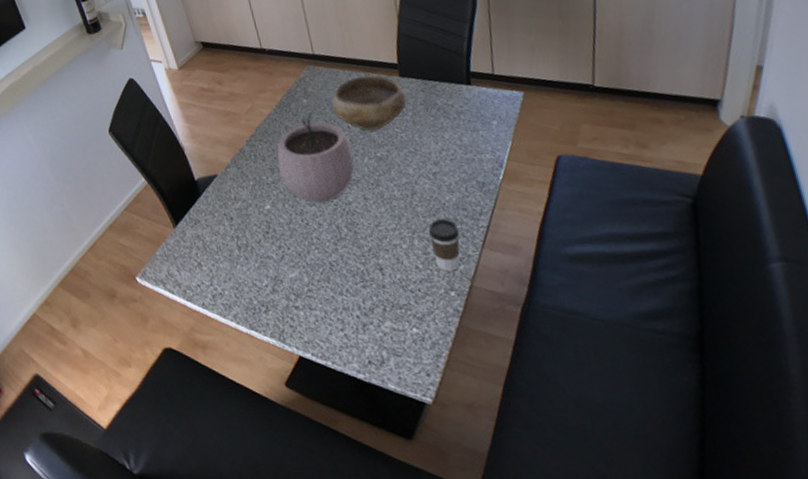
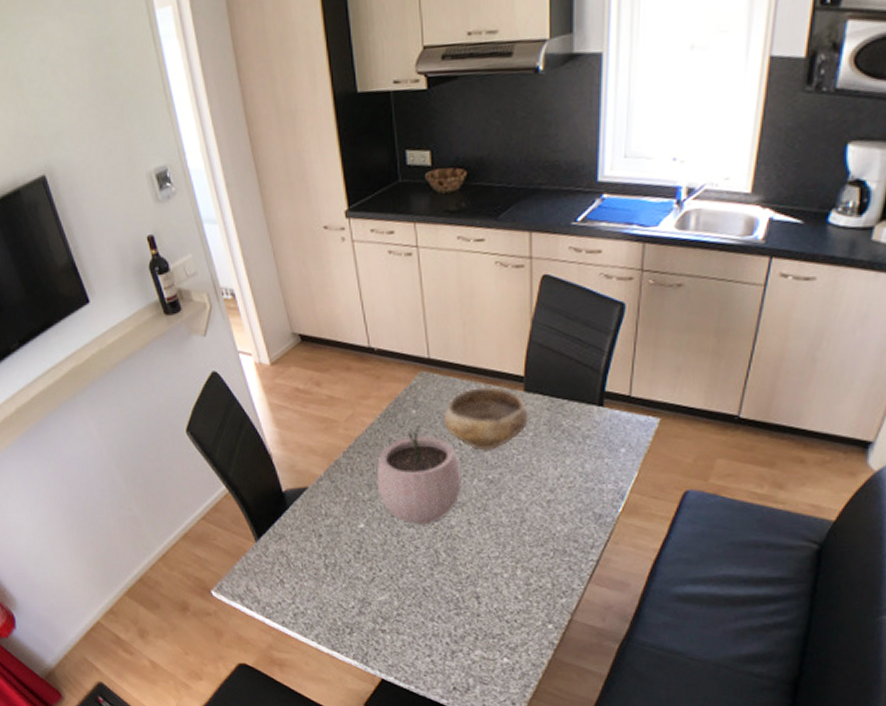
coffee cup: present [429,219,460,272] -> none [534,550,566,604]

